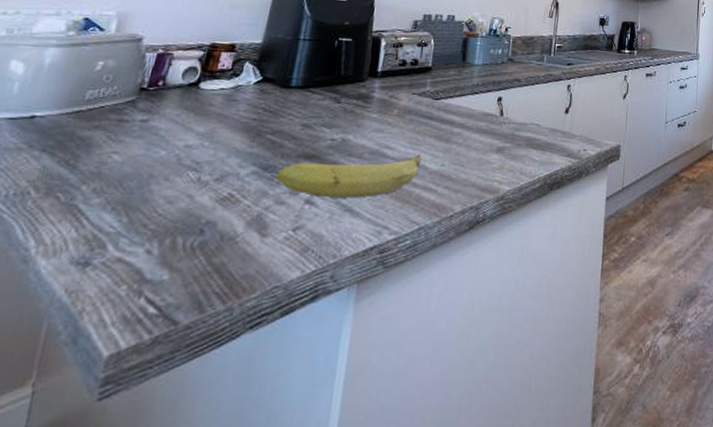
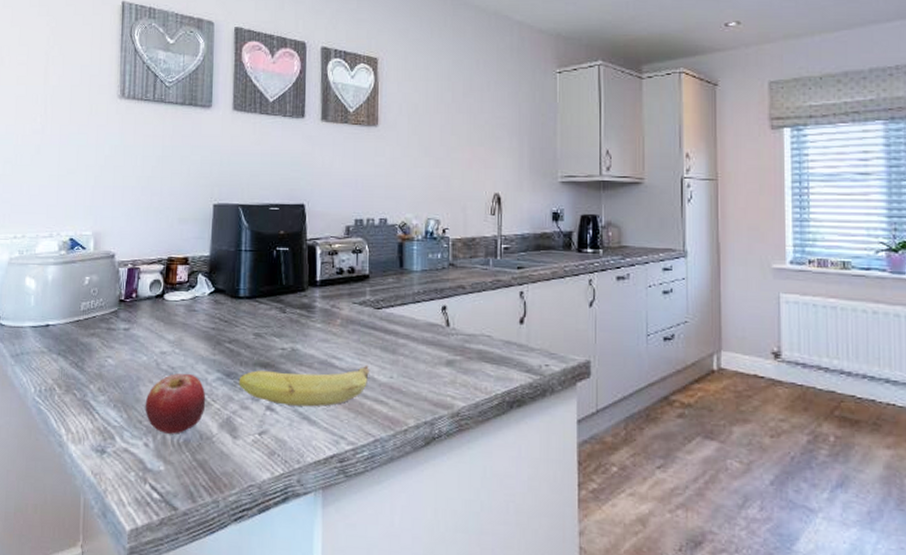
fruit: none [153,169,235,237] -> present [145,373,206,434]

